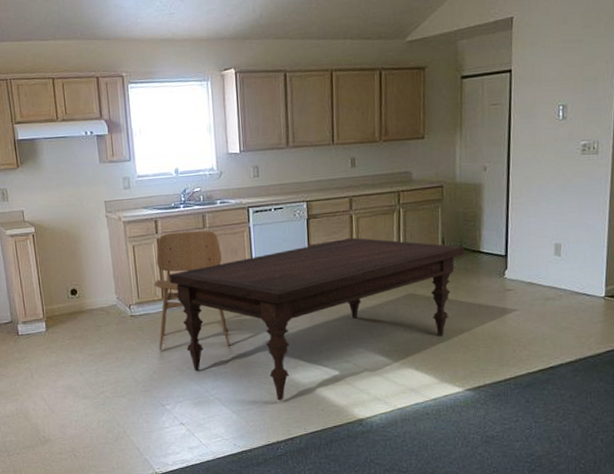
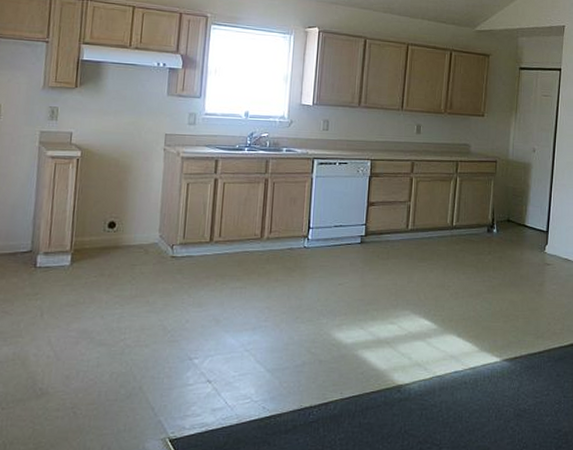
dining chair: present [154,230,230,352] -> none [197,174,280,298]
dining table: present [168,237,465,401] -> none [220,199,512,362]

